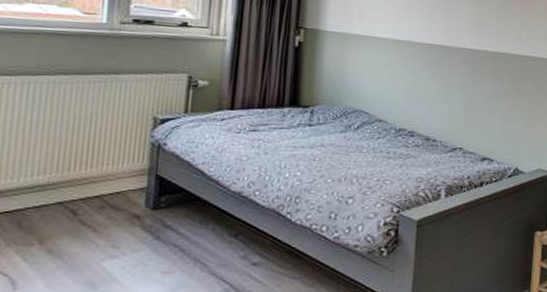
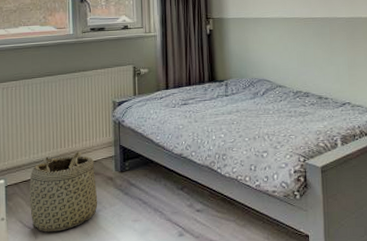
basket: none [10,177,117,282] -> present [29,151,98,232]

